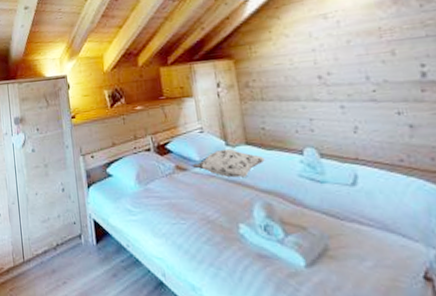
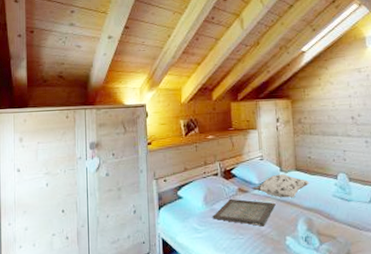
serving tray: none [147,177,223,211] -> present [212,199,276,227]

